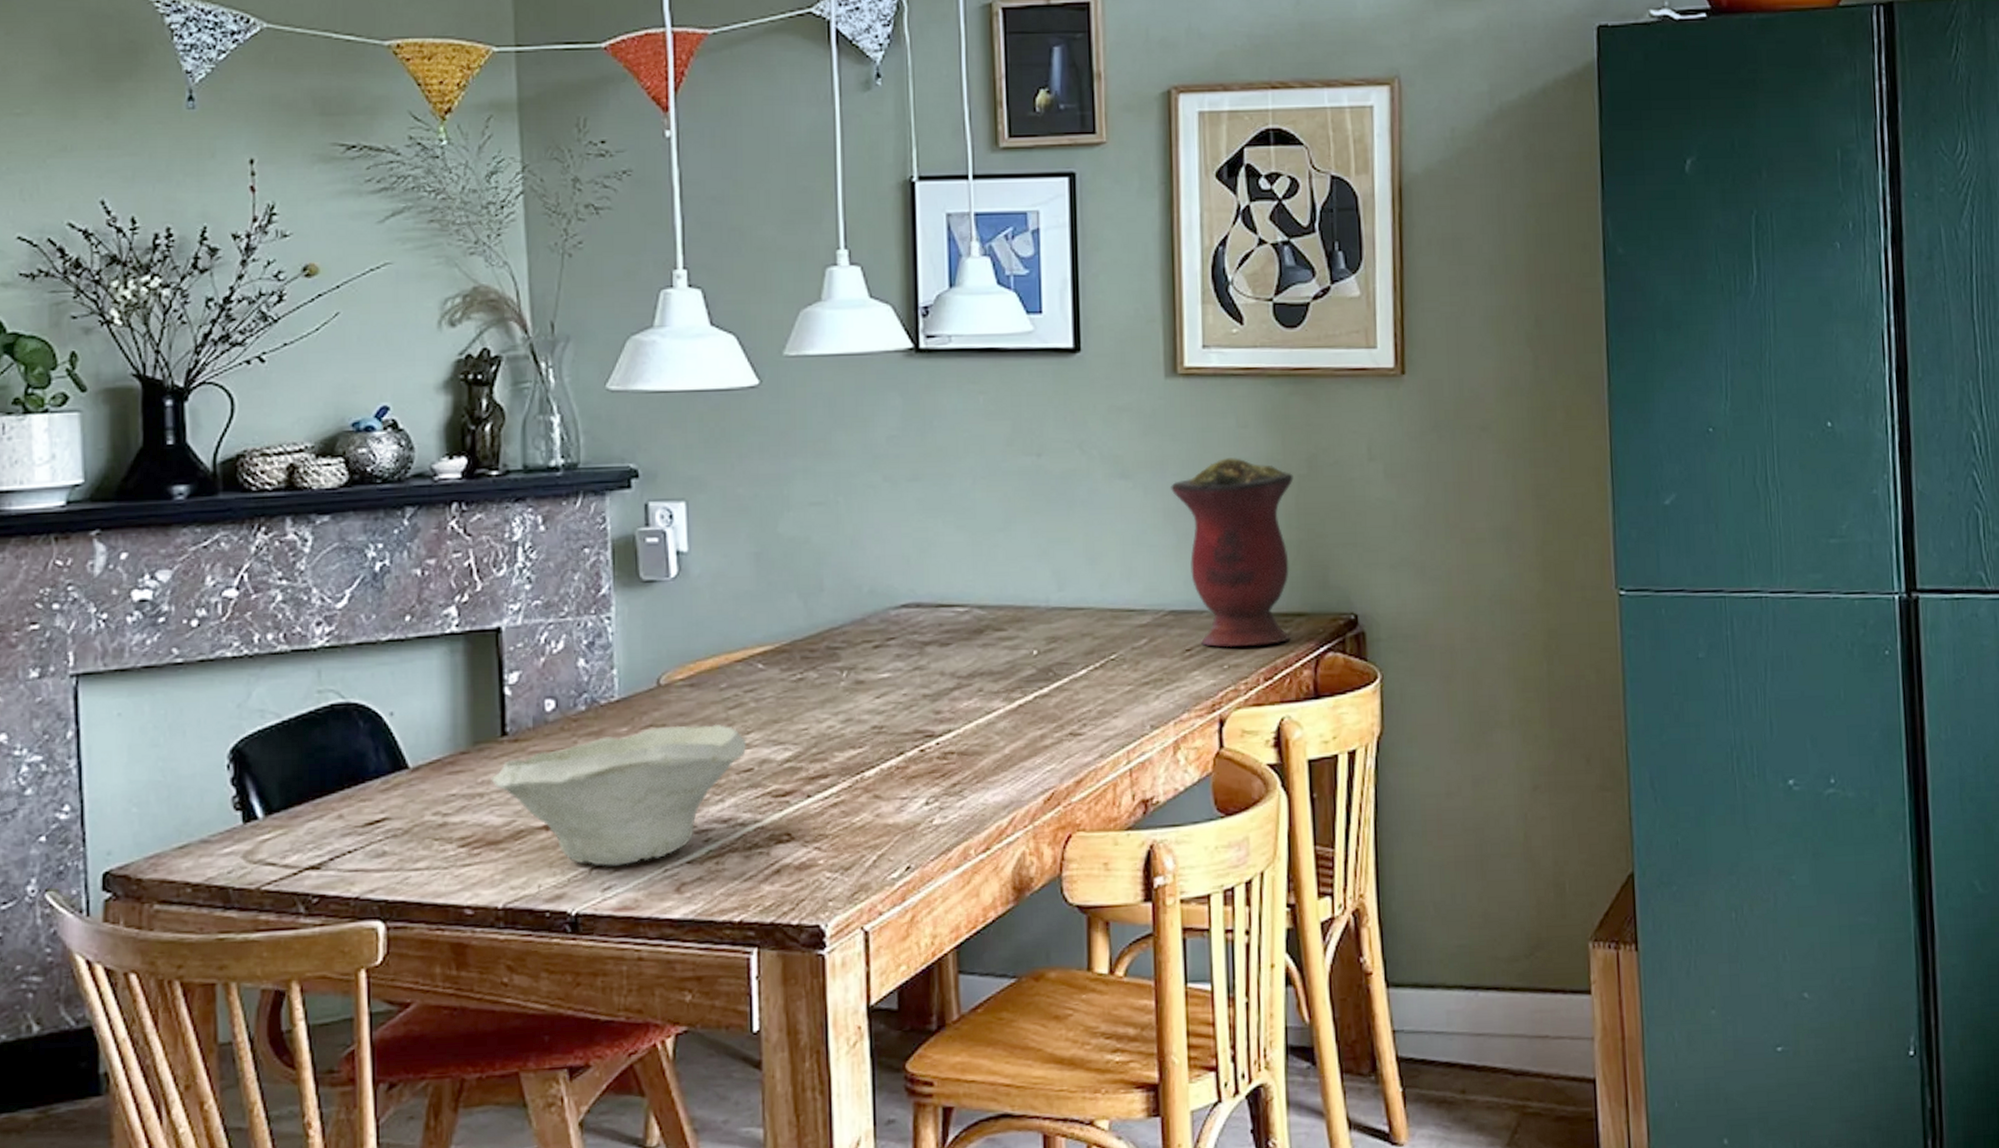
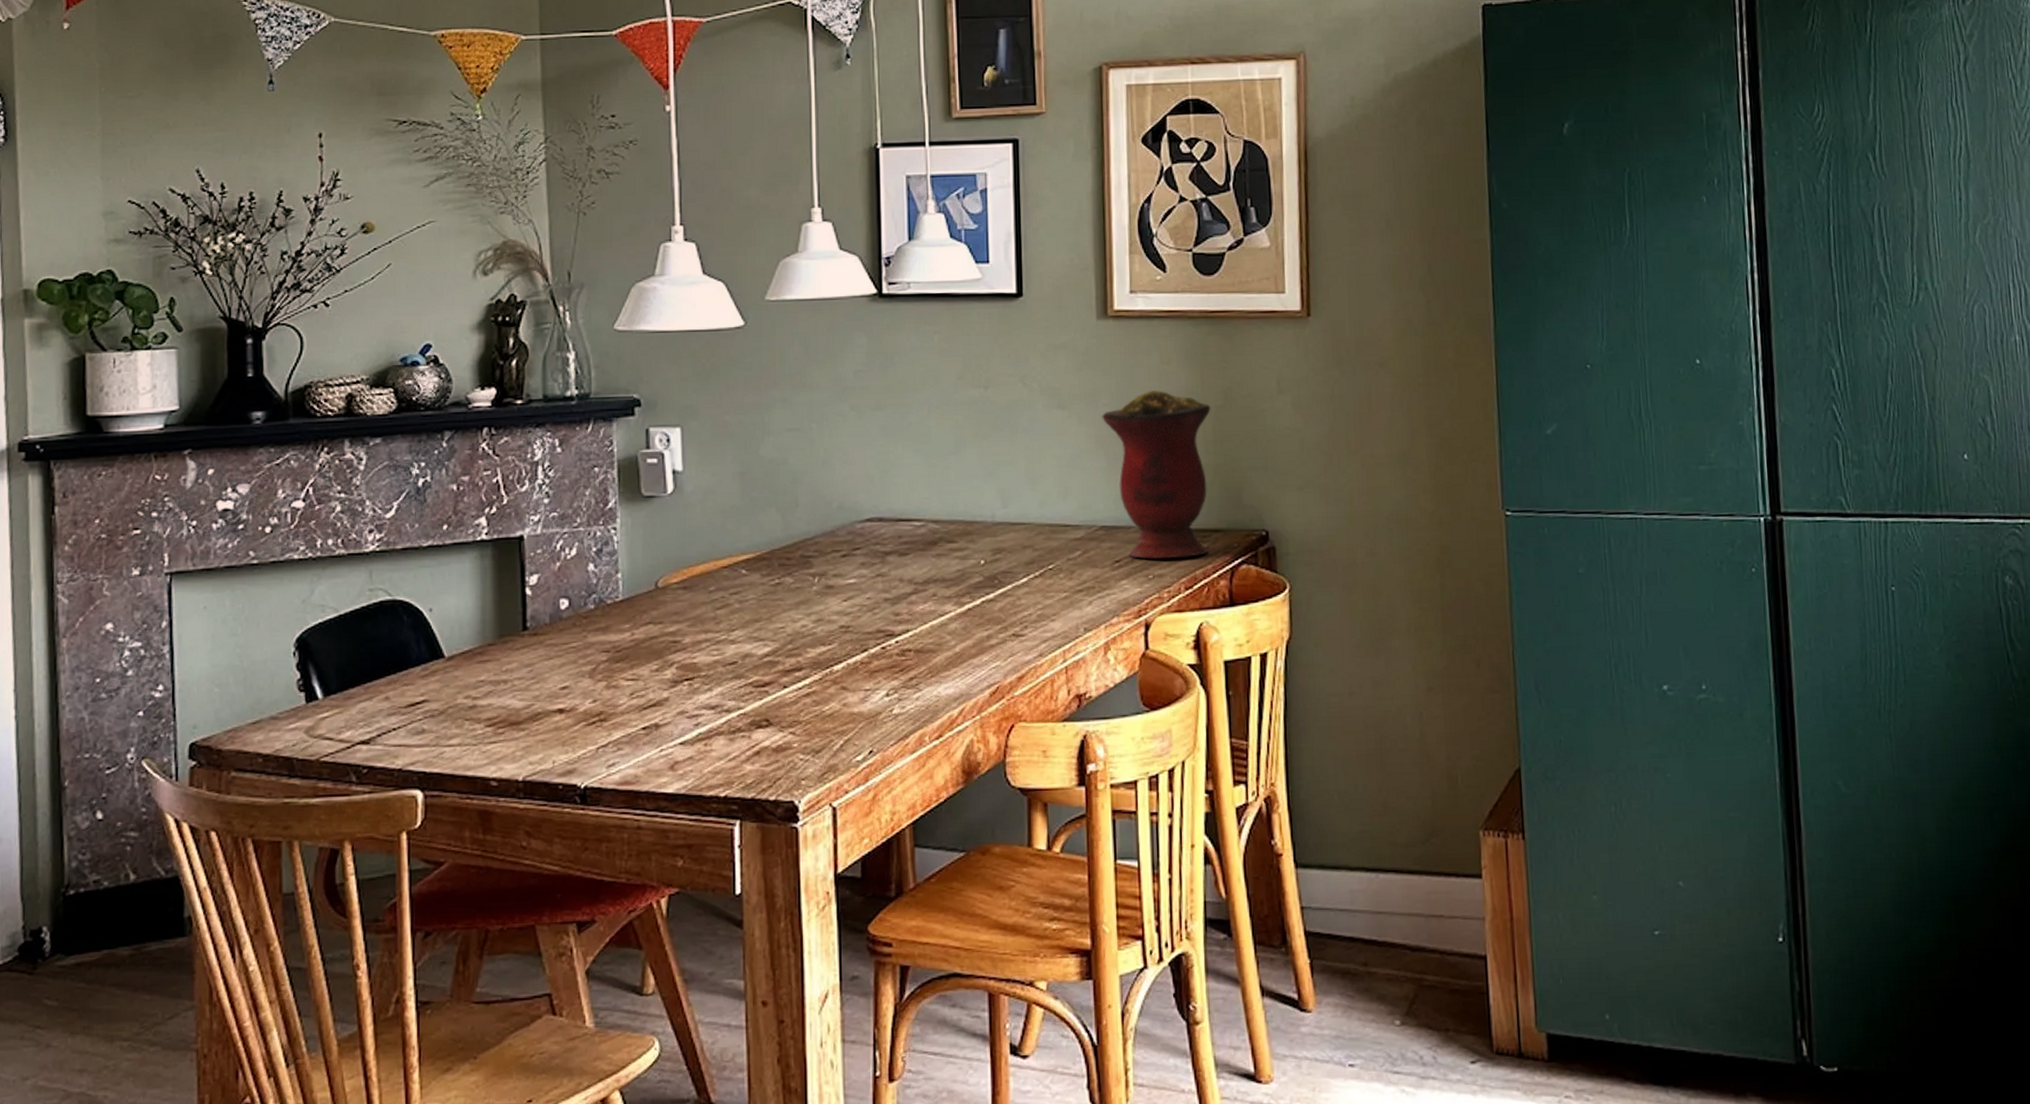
bowl: present [491,724,746,866] -> none [513,622,731,746]

